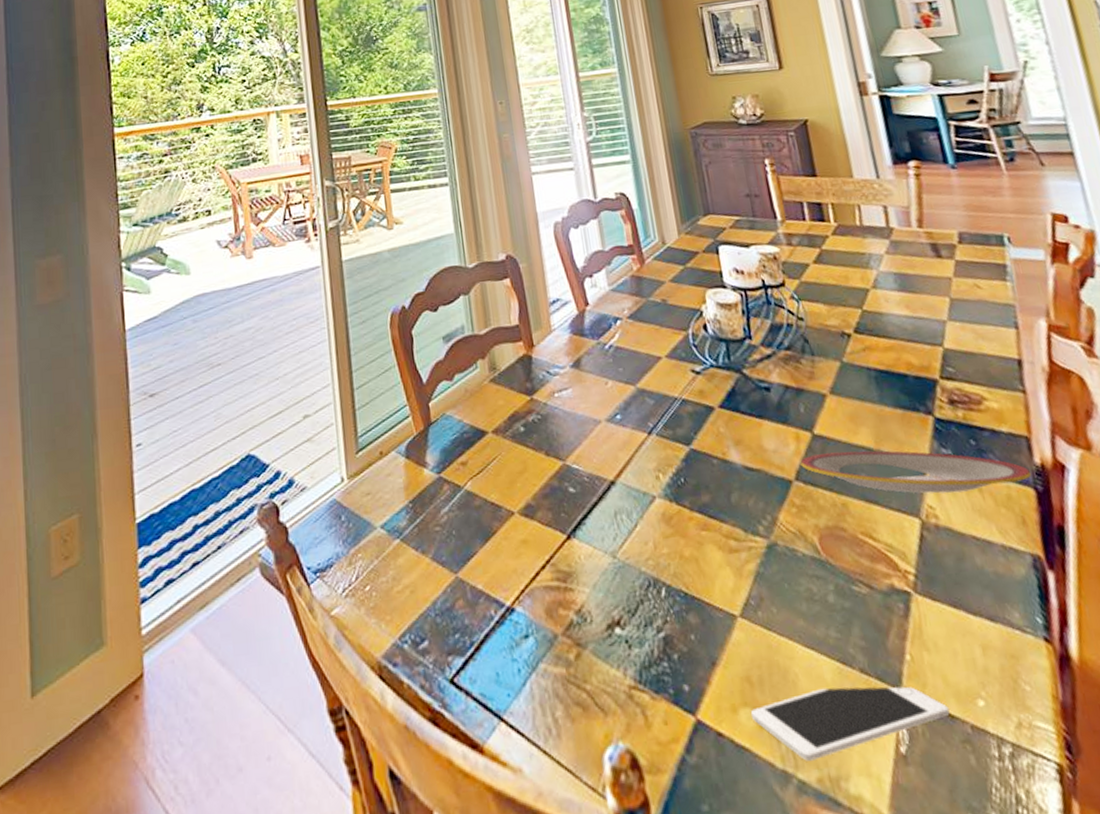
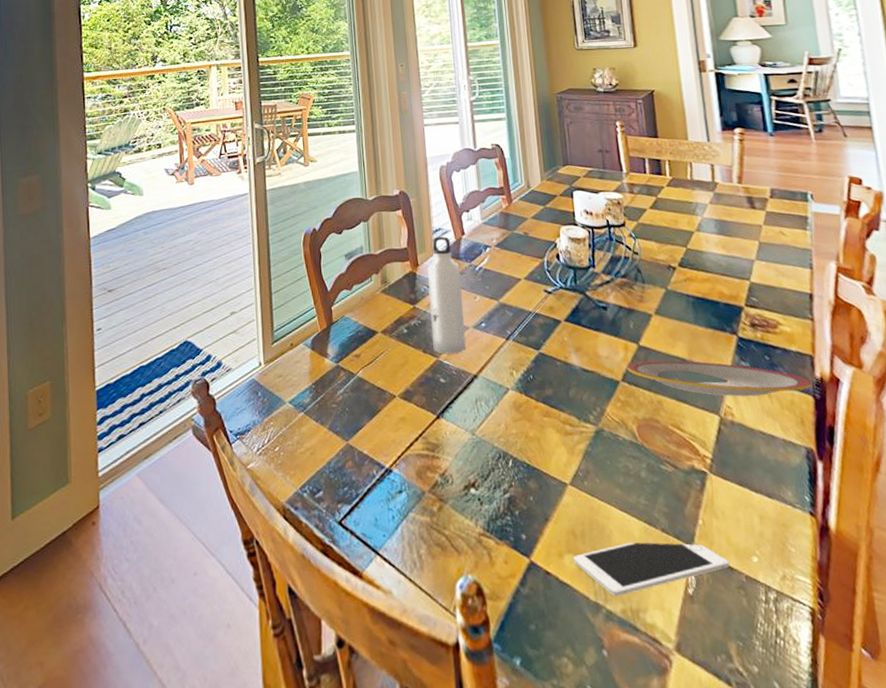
water bottle: none [545,308,599,457] -> present [427,236,466,354]

